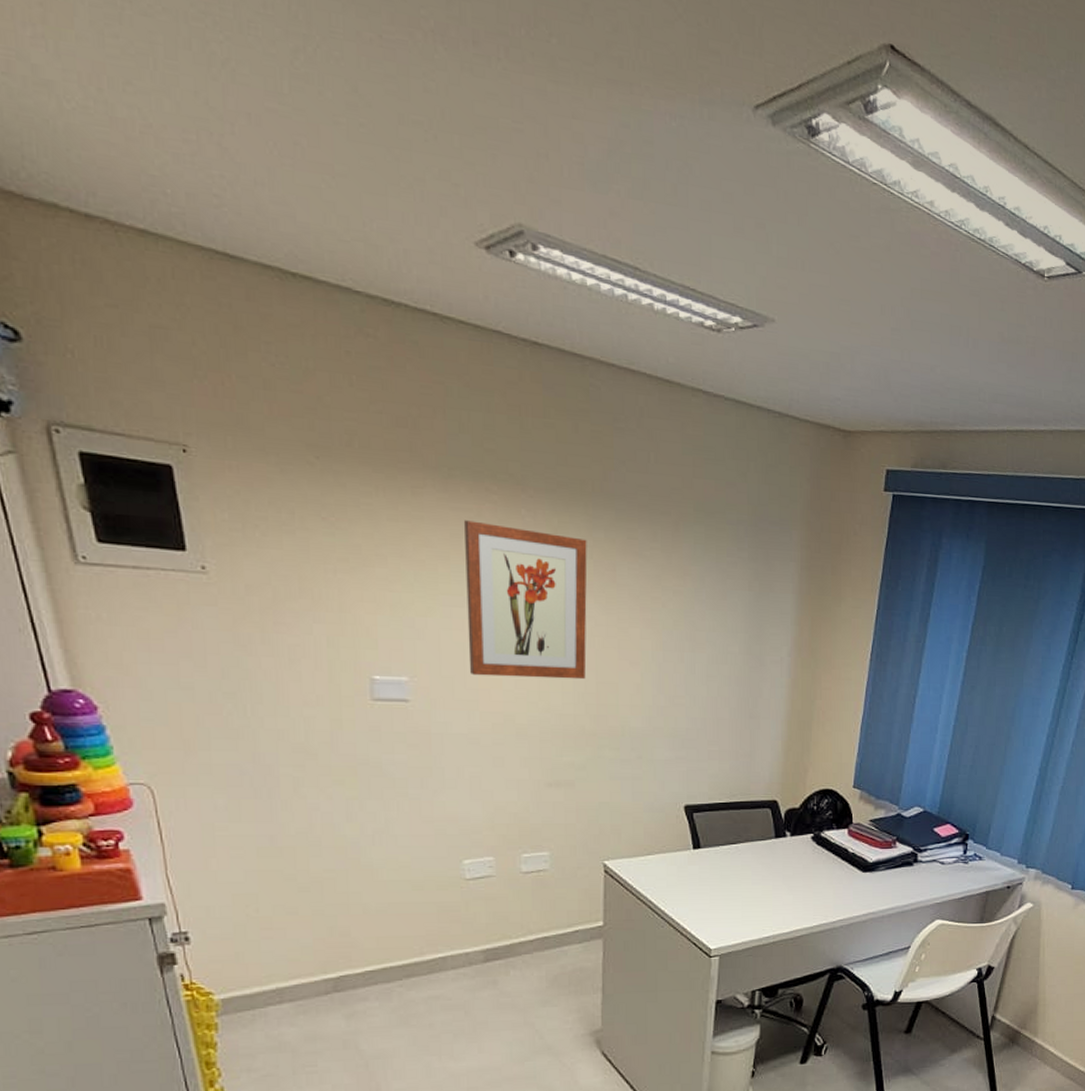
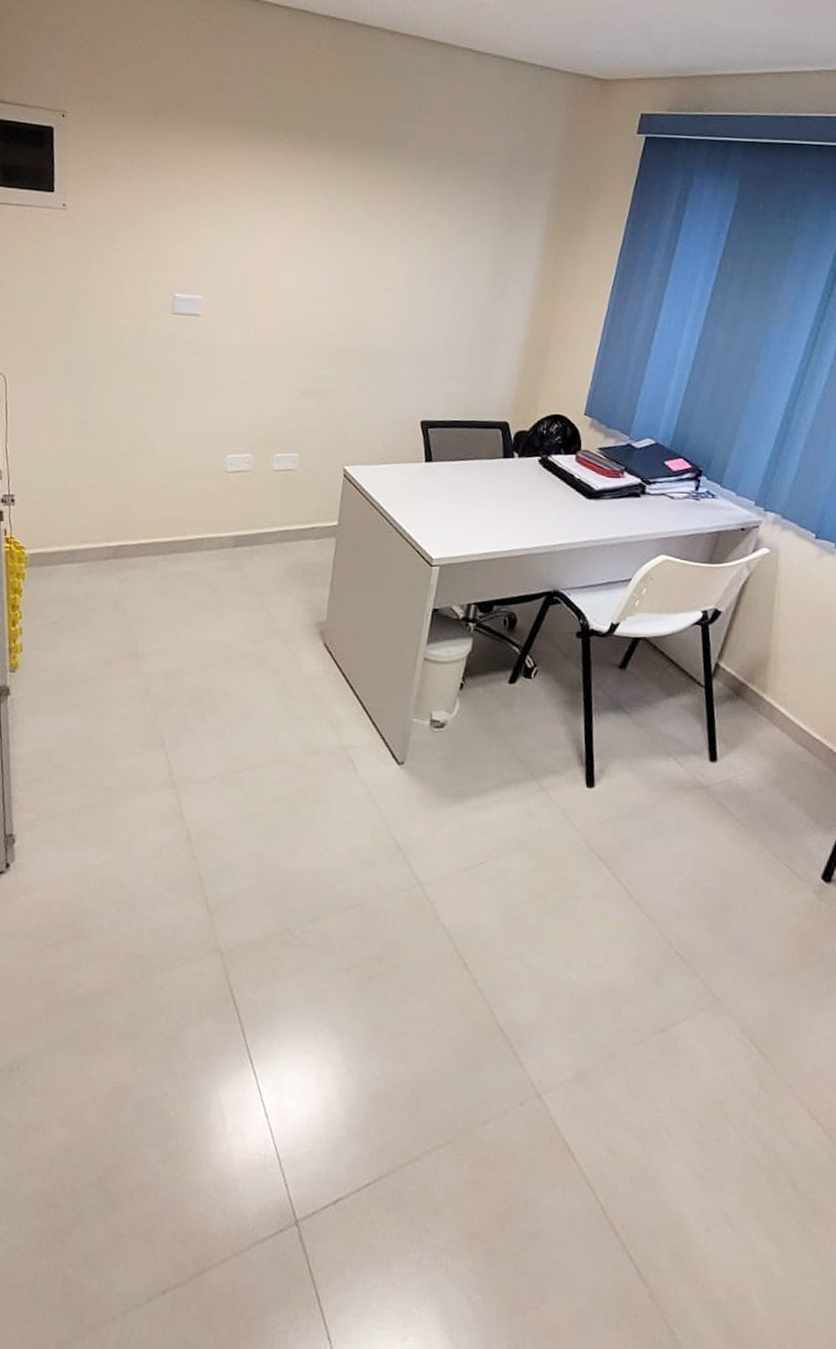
wall art: present [464,520,587,680] -> none [251,166,359,303]

